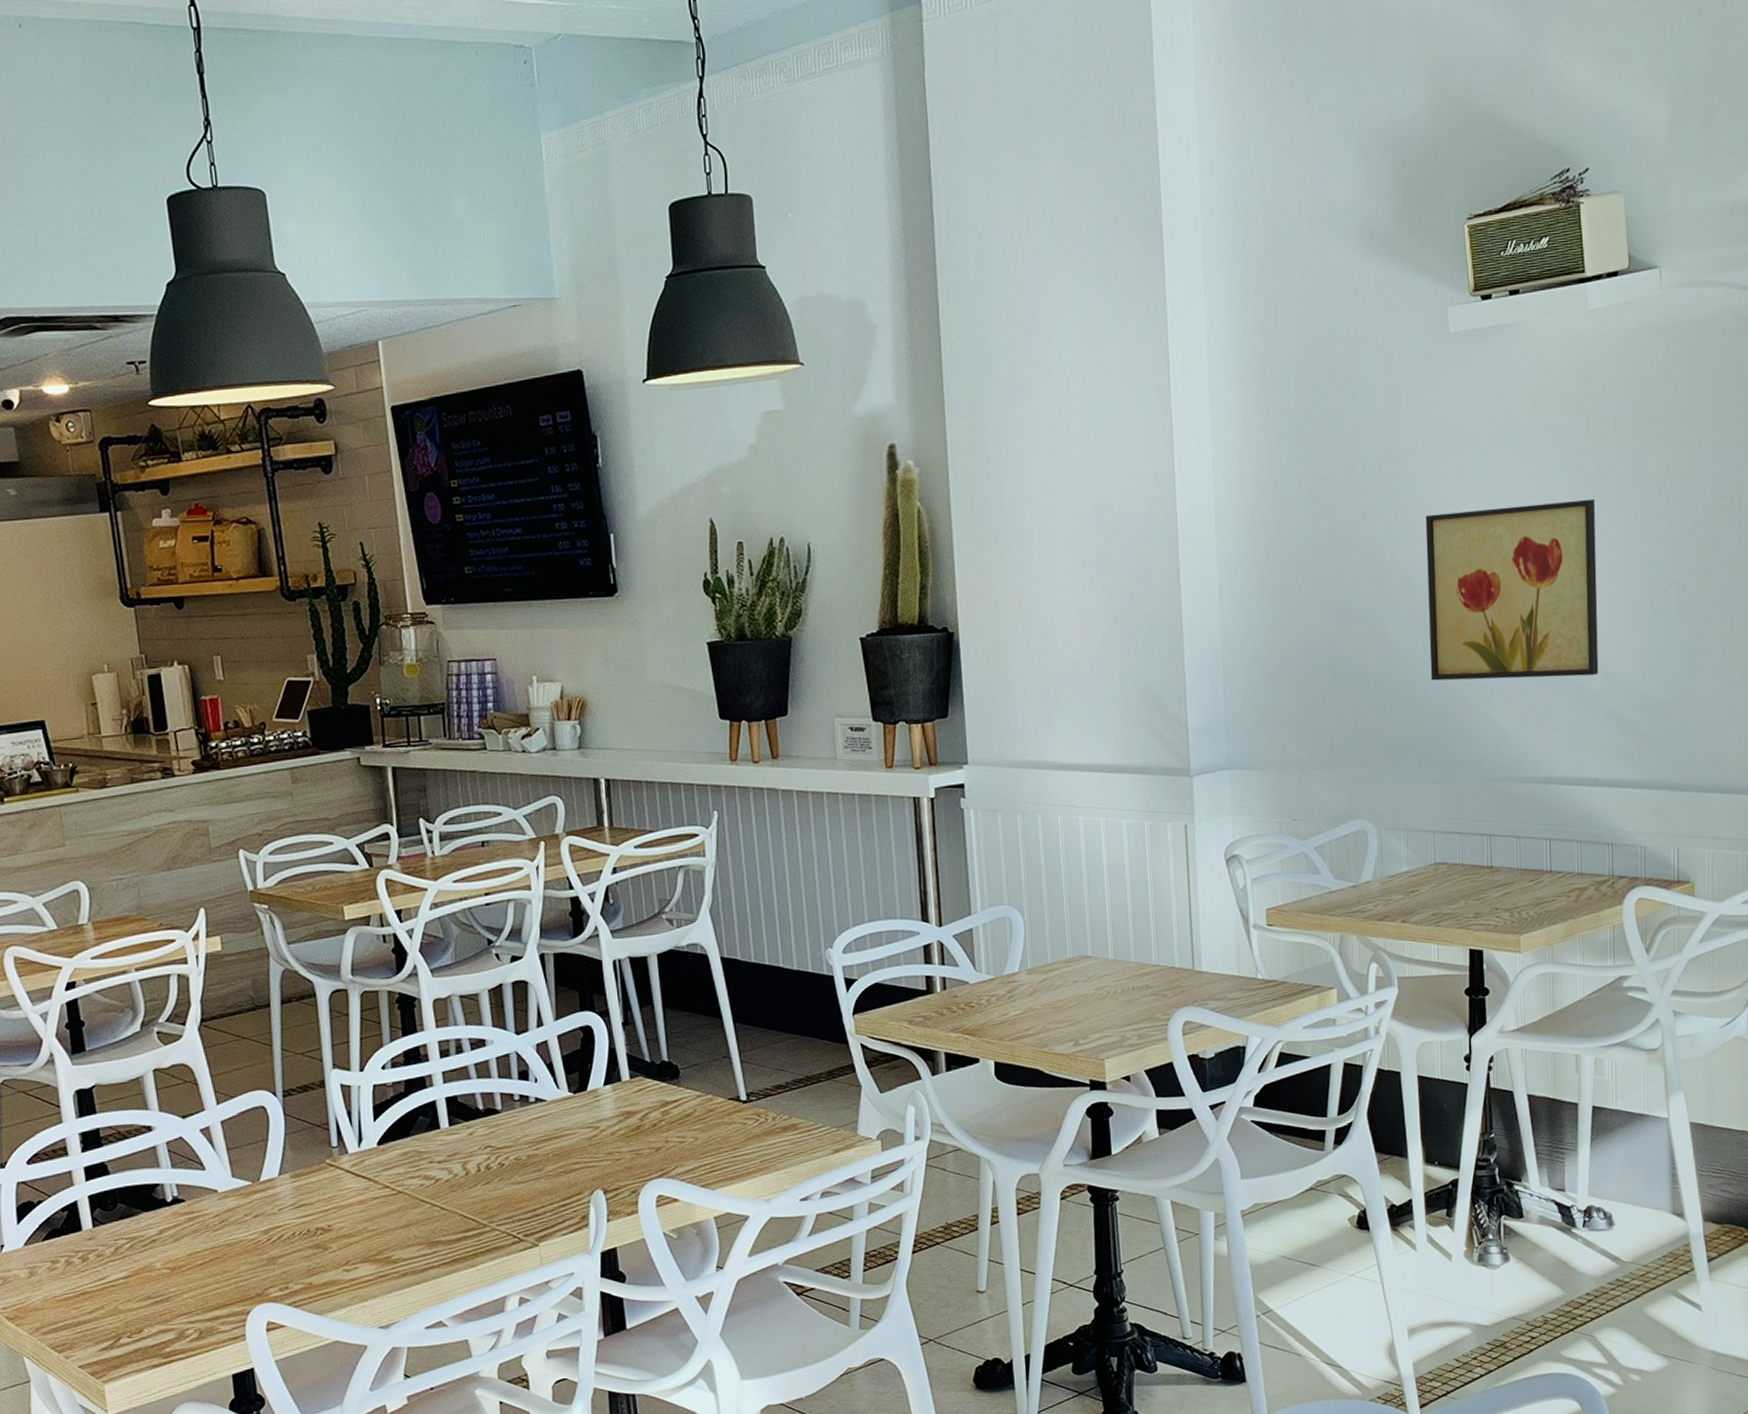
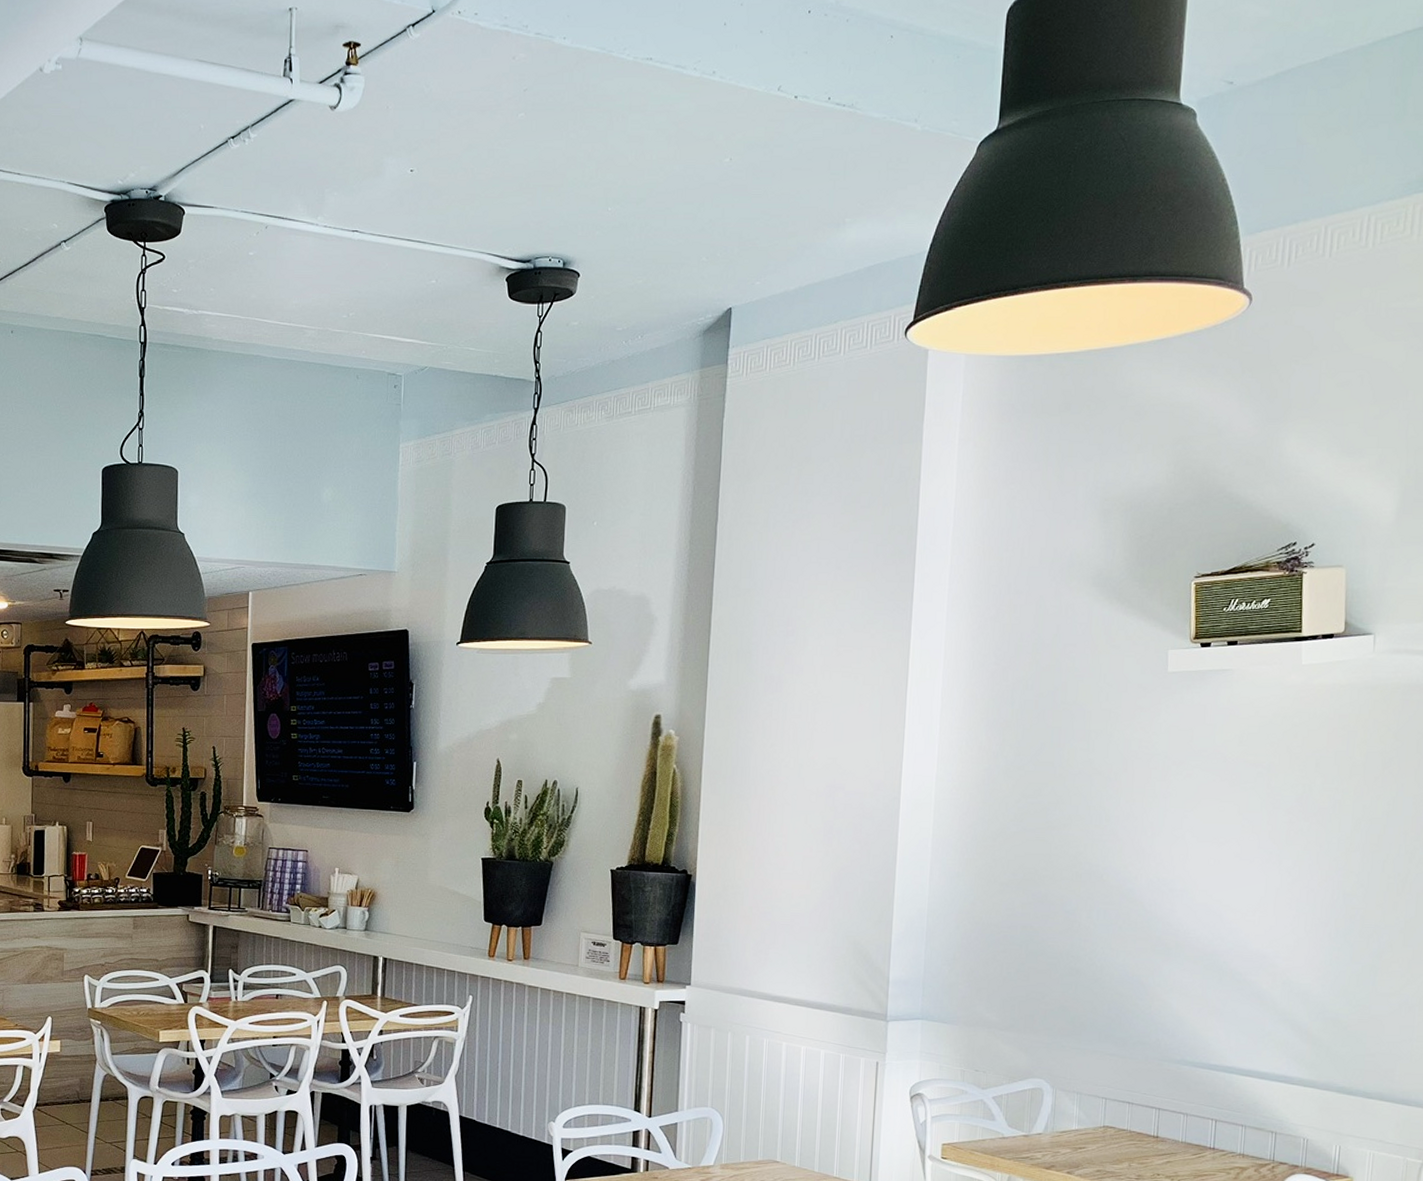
wall art: present [1425,498,1599,681] -> none [1117,825,1291,982]

